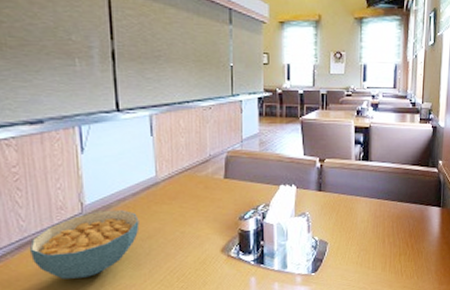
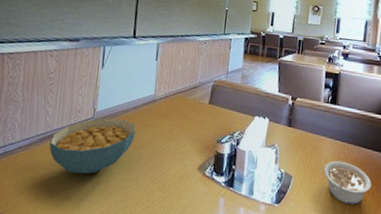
legume: none [360,219,411,262] -> present [323,160,372,206]

